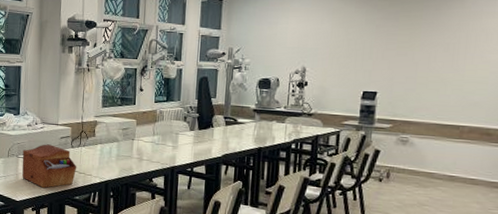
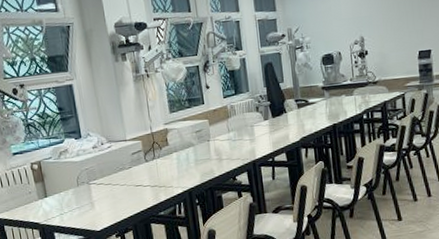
sewing box: present [22,144,77,189] -> none [93,163,156,212]

